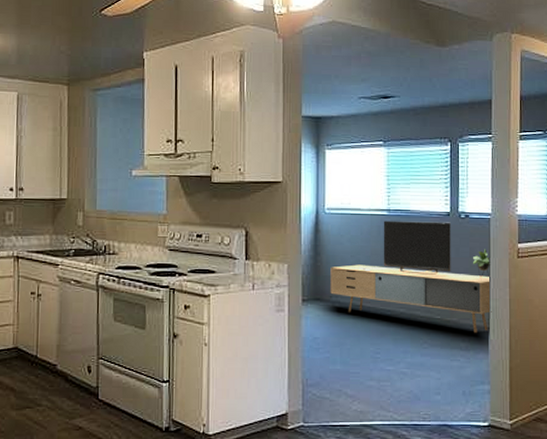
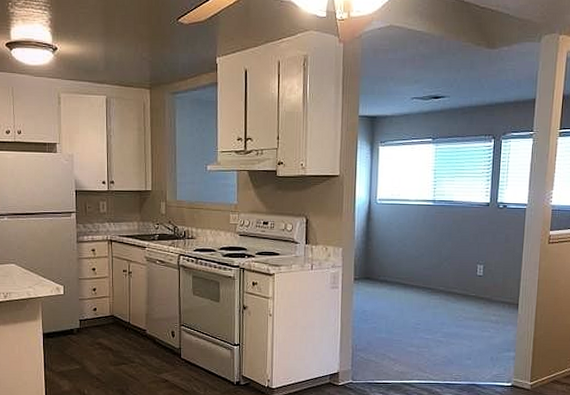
media console: present [330,221,492,334] -> none [379,210,524,309]

